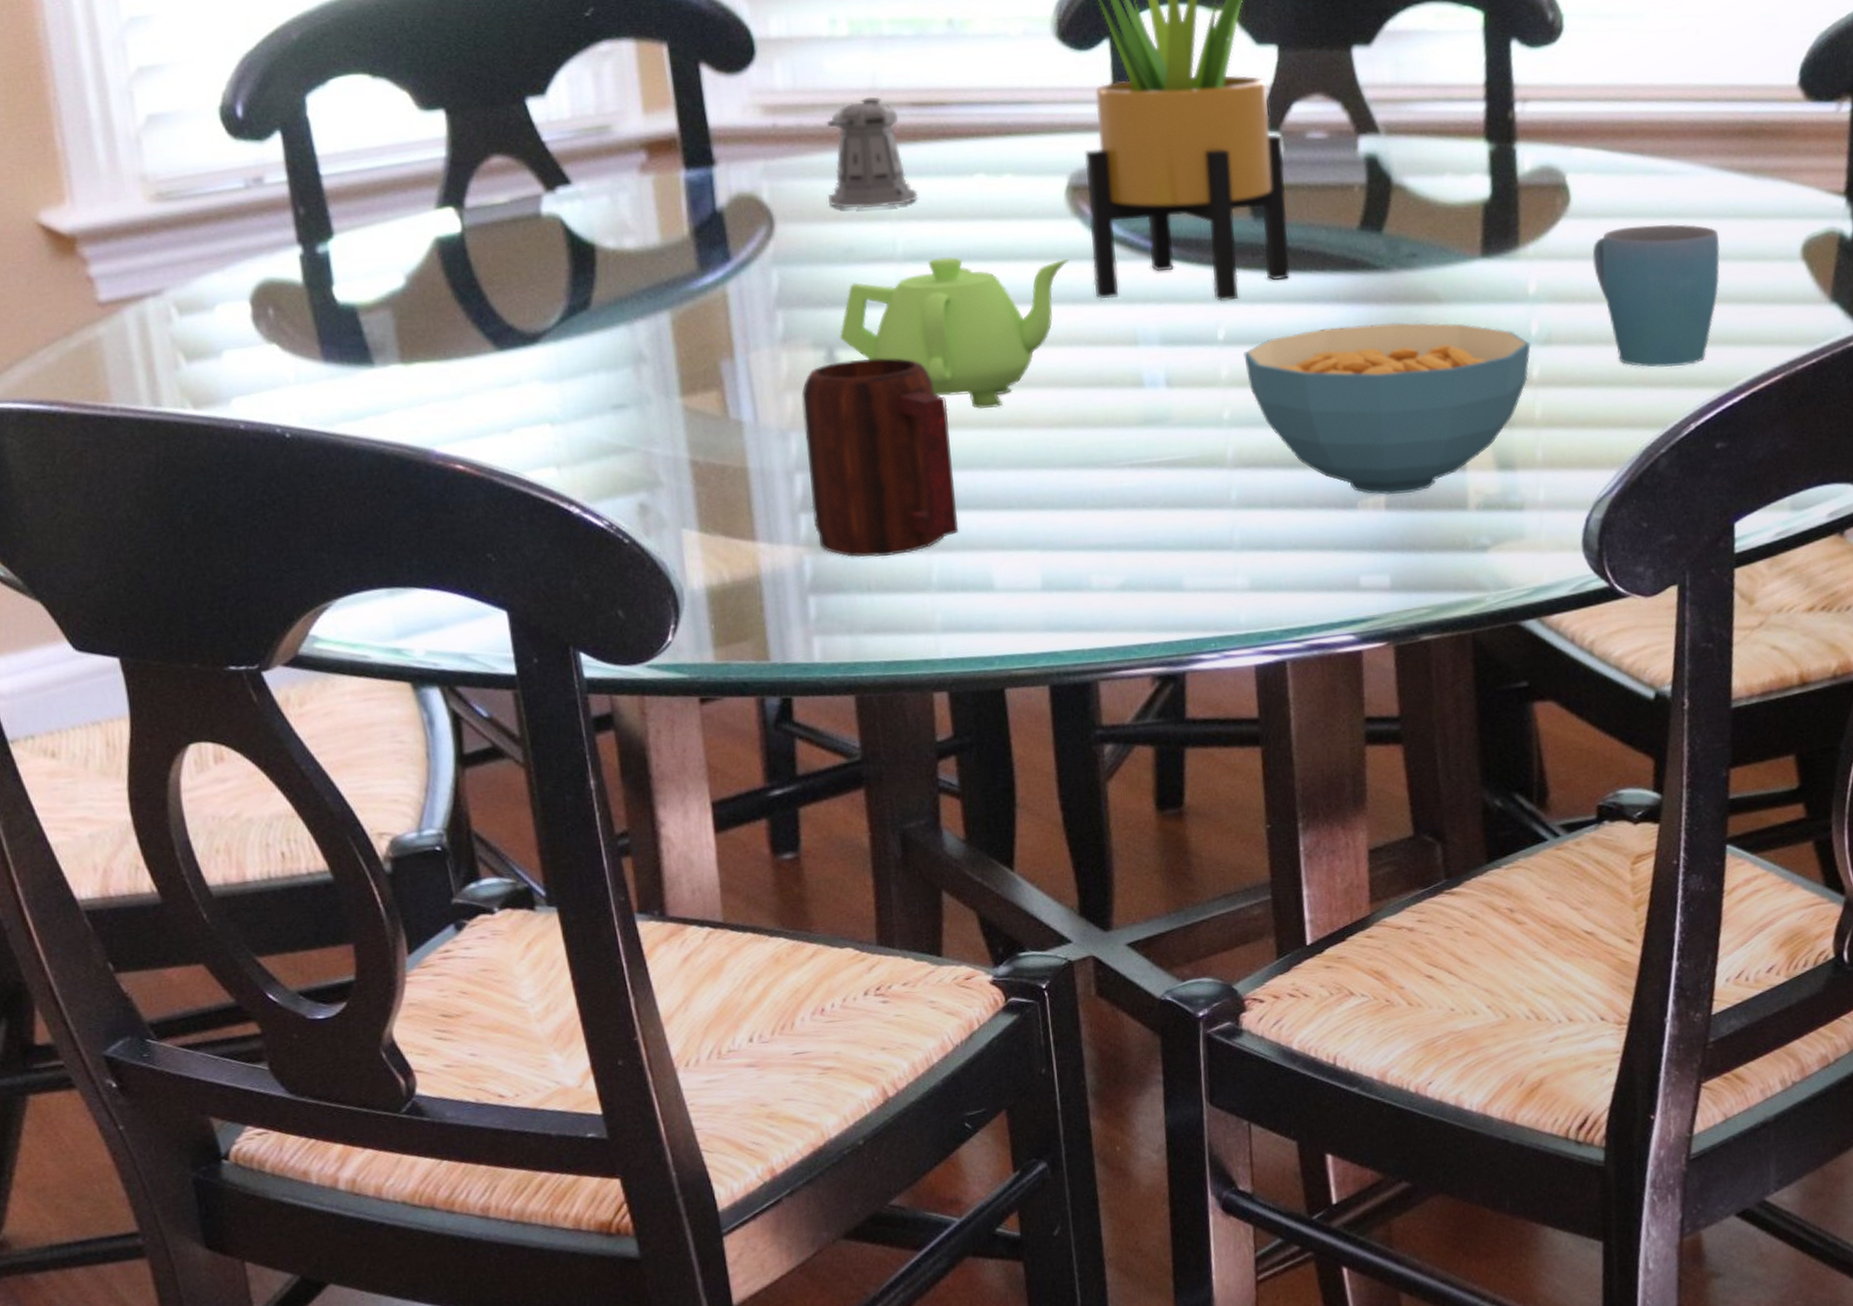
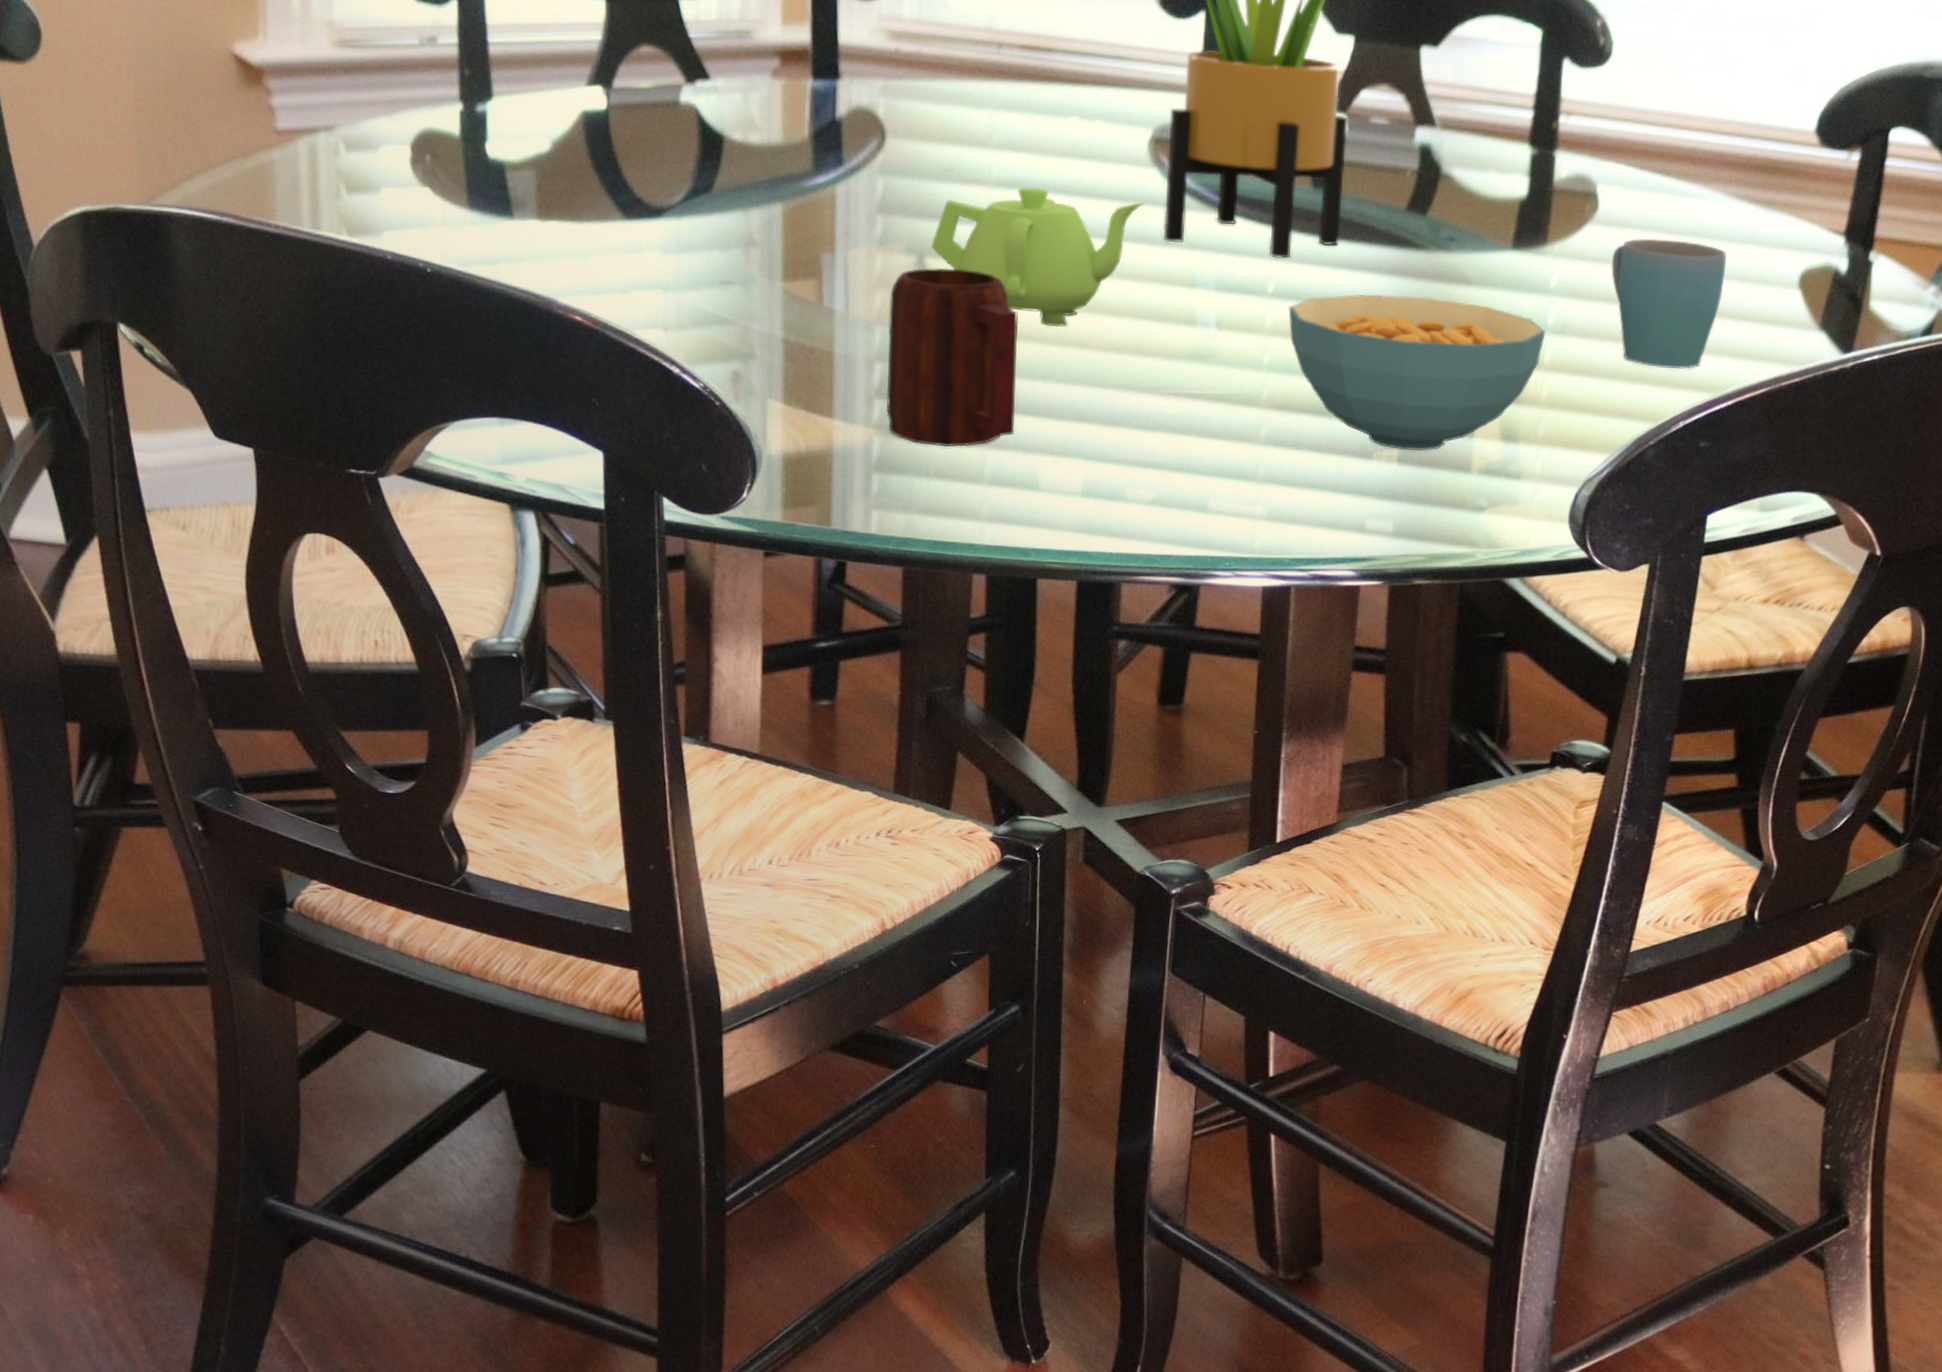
pepper shaker: present [827,96,918,209] -> none [937,35,1017,136]

